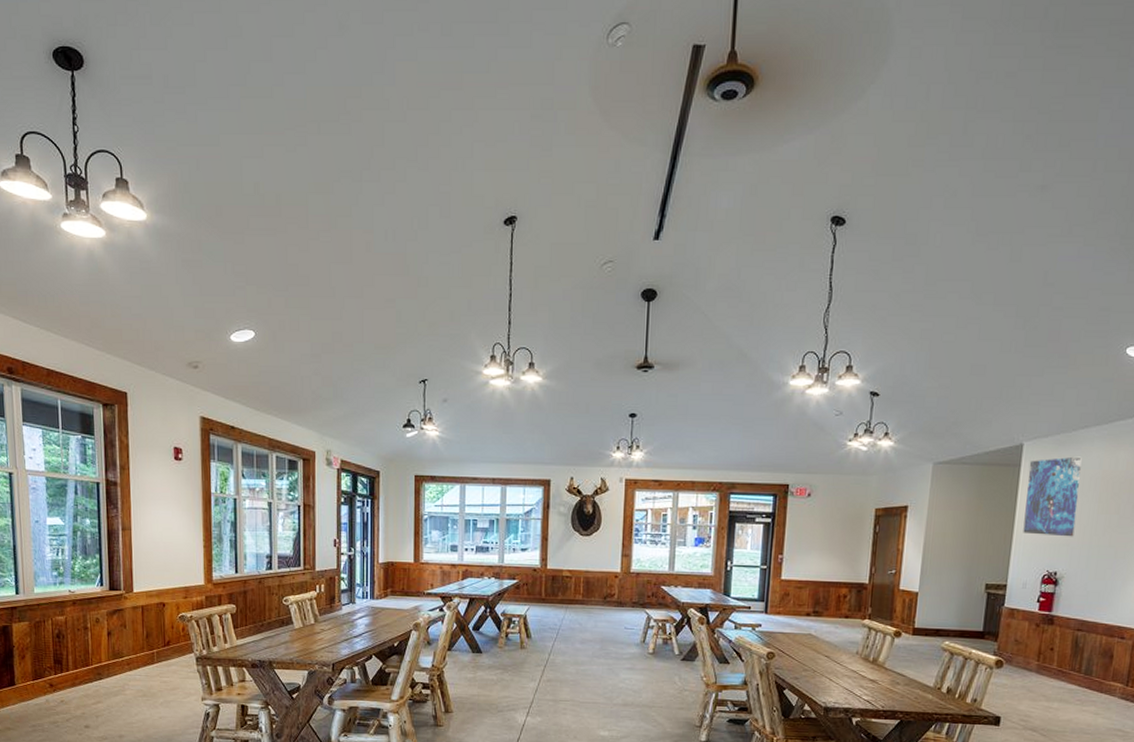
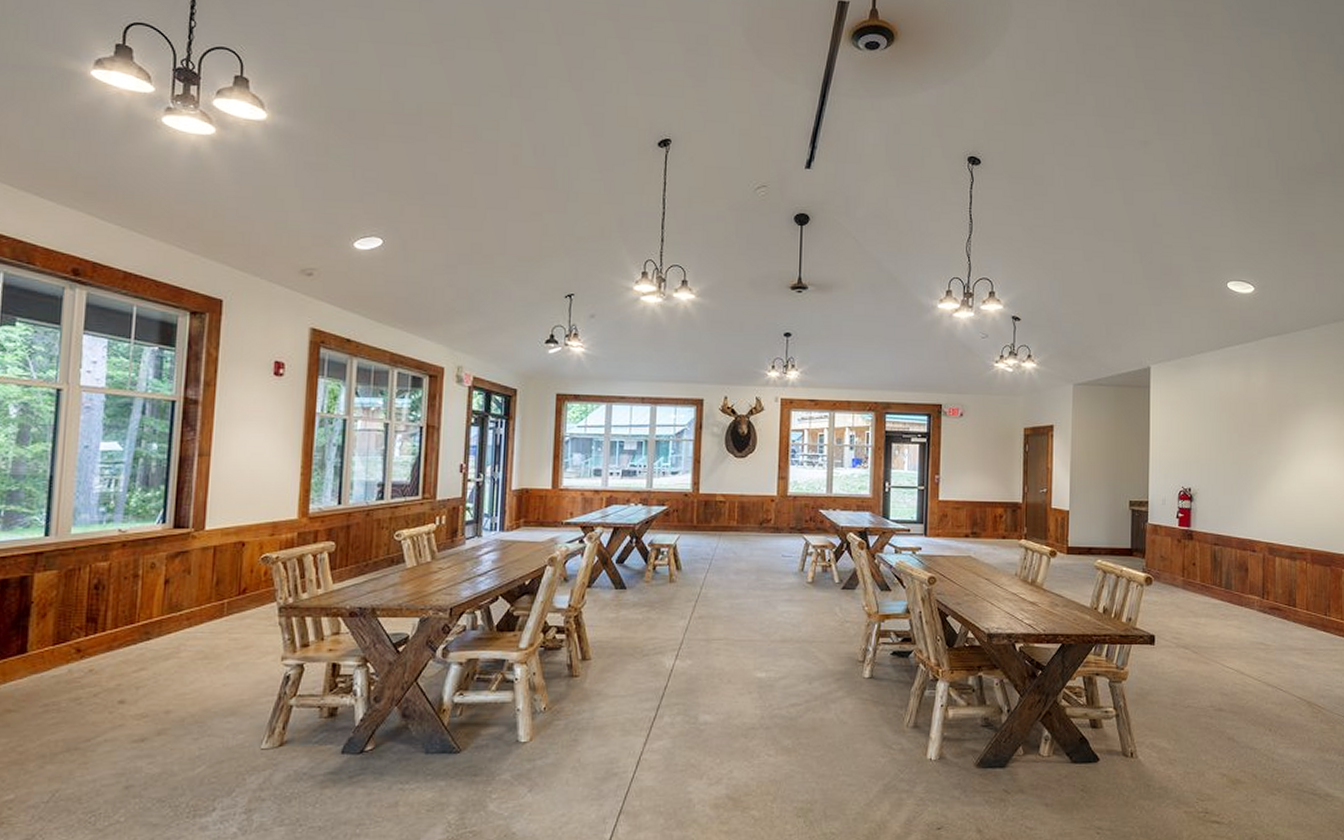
map: present [1023,456,1082,537] -> none [1157,379,1202,454]

